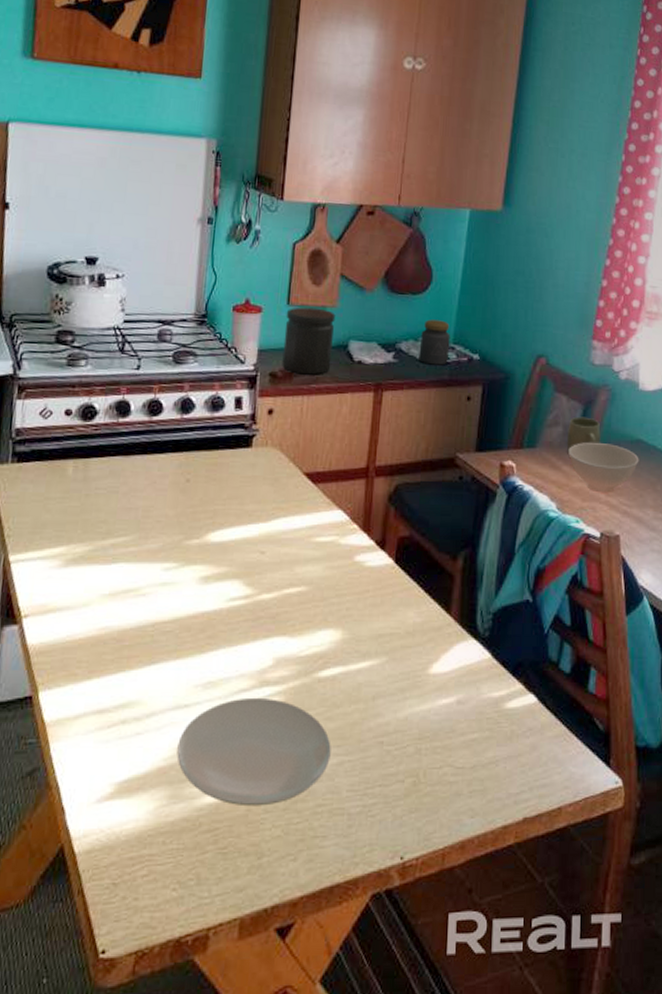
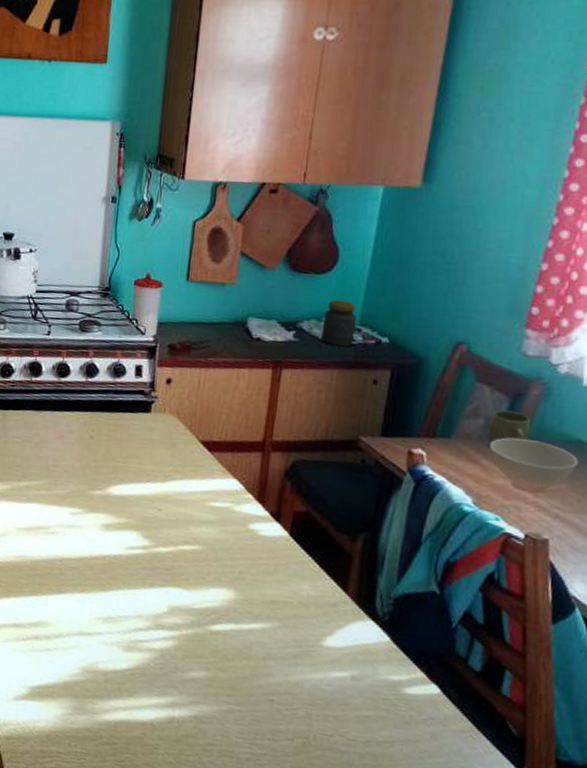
plate: present [177,697,331,807] -> none [81,636,222,734]
jar: present [282,307,336,375] -> none [180,283,235,350]

